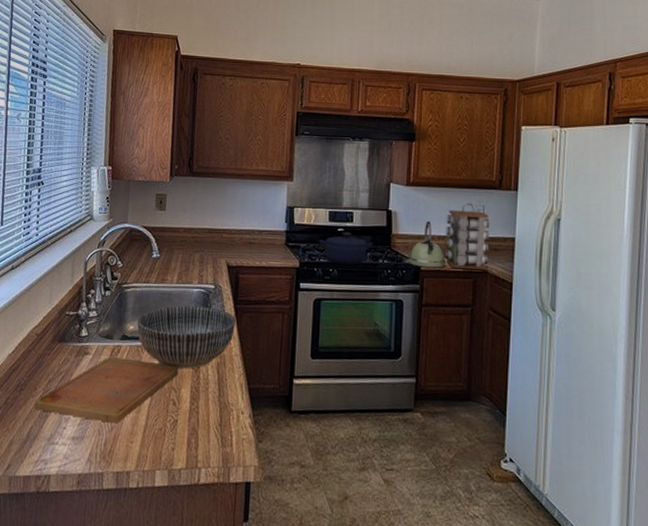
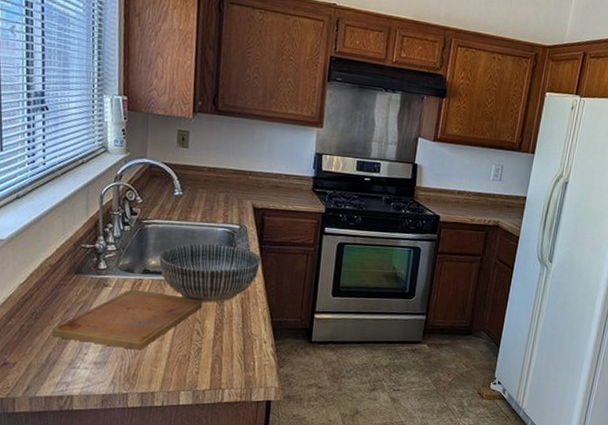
cooking pot: present [318,232,374,266] -> none [345,181,398,214]
kettle: present [407,220,447,268] -> none [427,176,463,221]
spice rack: present [444,203,490,271] -> none [462,161,506,225]

